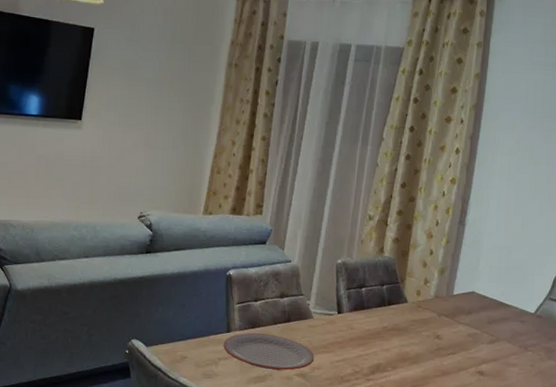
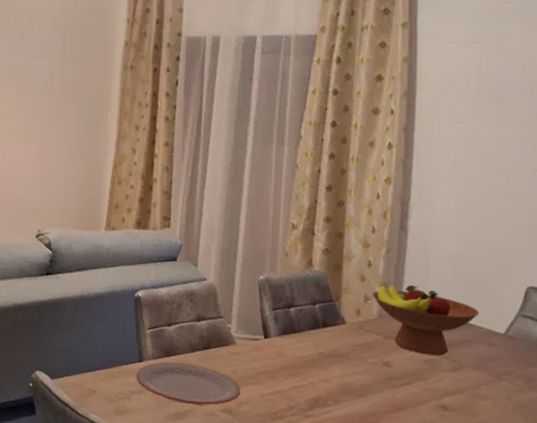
fruit bowl: none [431,270,516,331] -> present [372,284,479,356]

